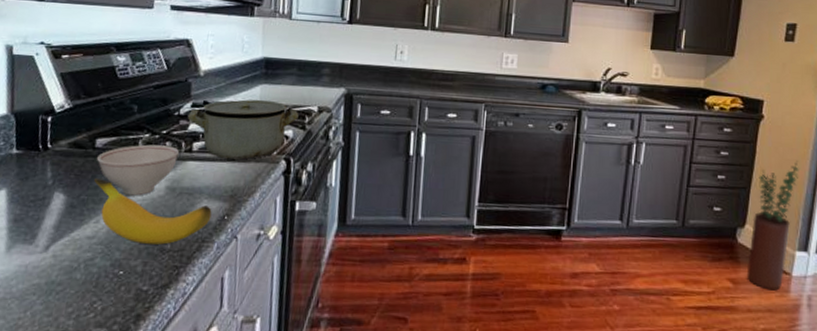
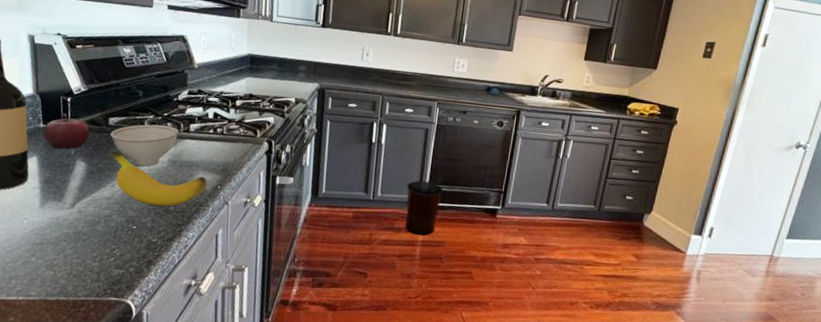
fruit: none [15,135,72,179] -> present [43,113,90,149]
cooking pot: present [187,99,299,160] -> none [184,89,279,140]
waste bin: none [452,199,496,267] -> present [405,180,443,236]
vase: present [746,161,799,291] -> none [648,161,702,266]

